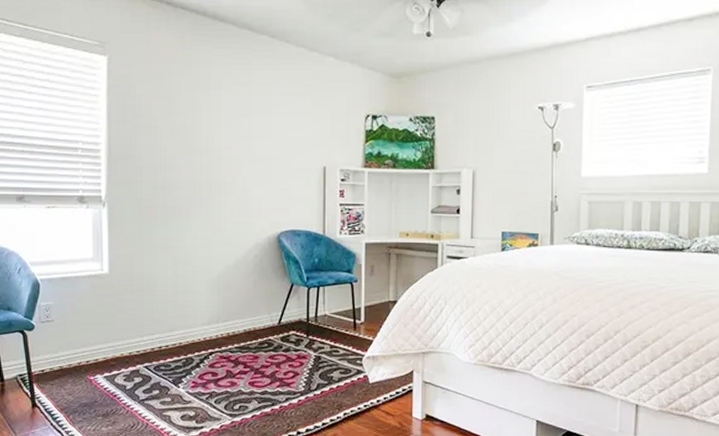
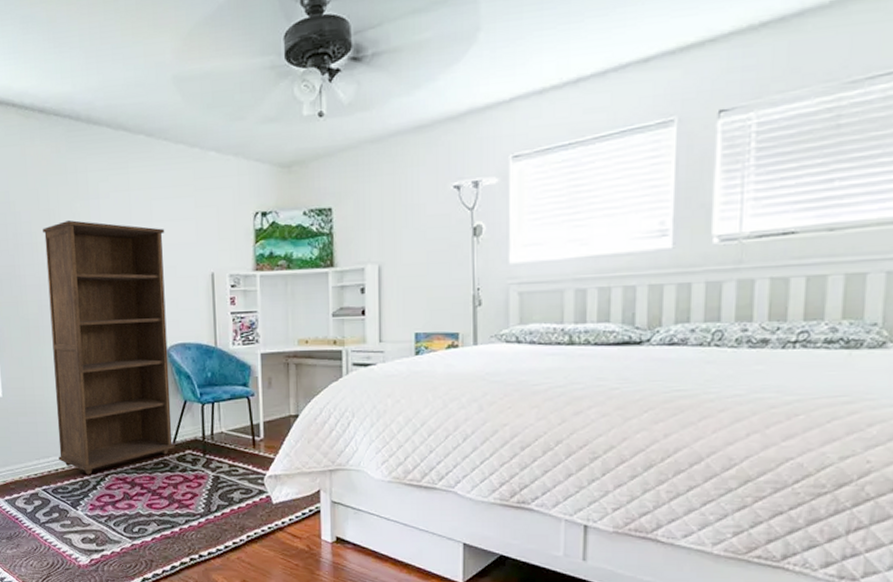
bookcase: none [162,108,282,353] -> present [43,220,175,475]

